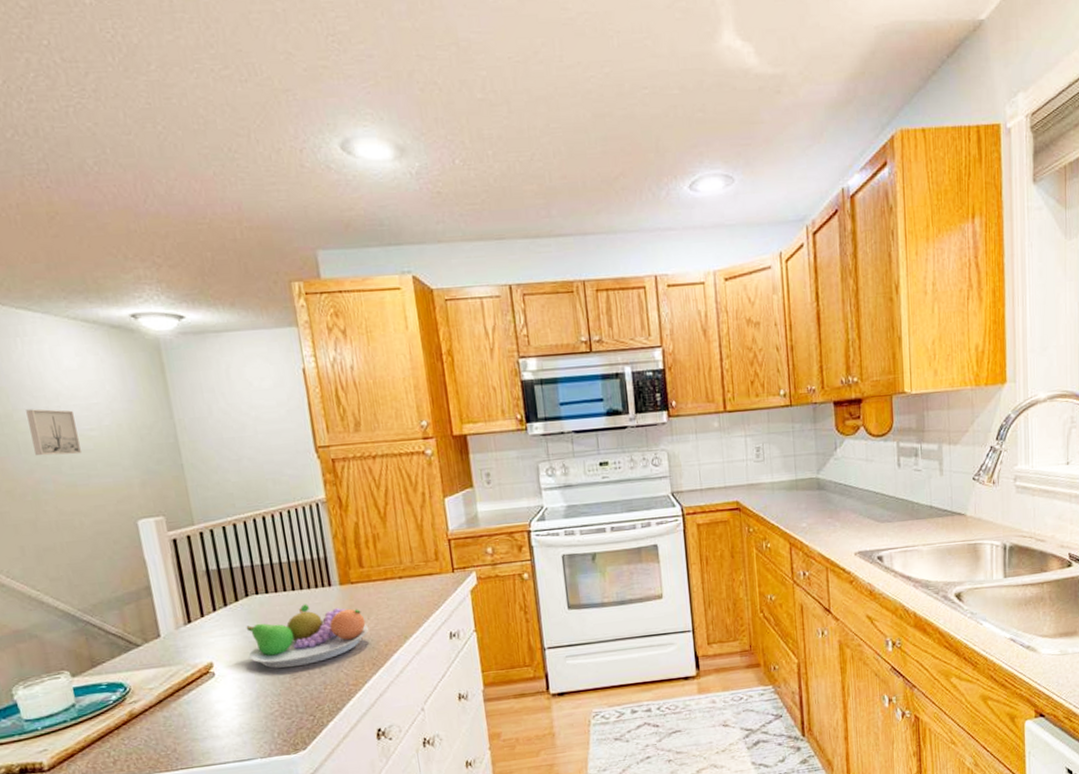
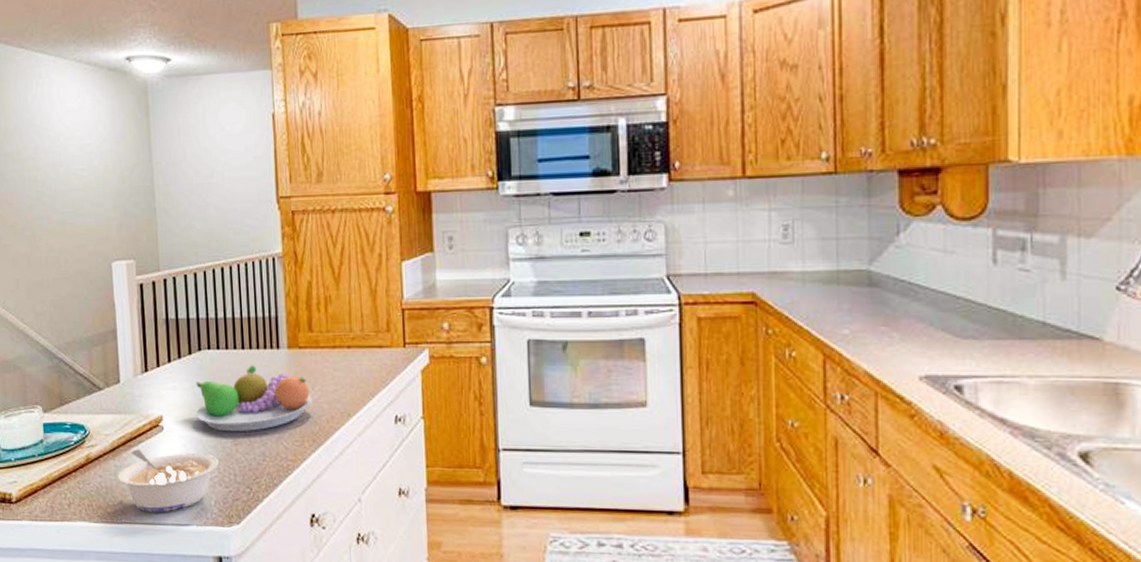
wall art: present [26,409,81,456] -> none [33,147,73,193]
legume: none [168,691,279,755] -> present [118,449,219,512]

